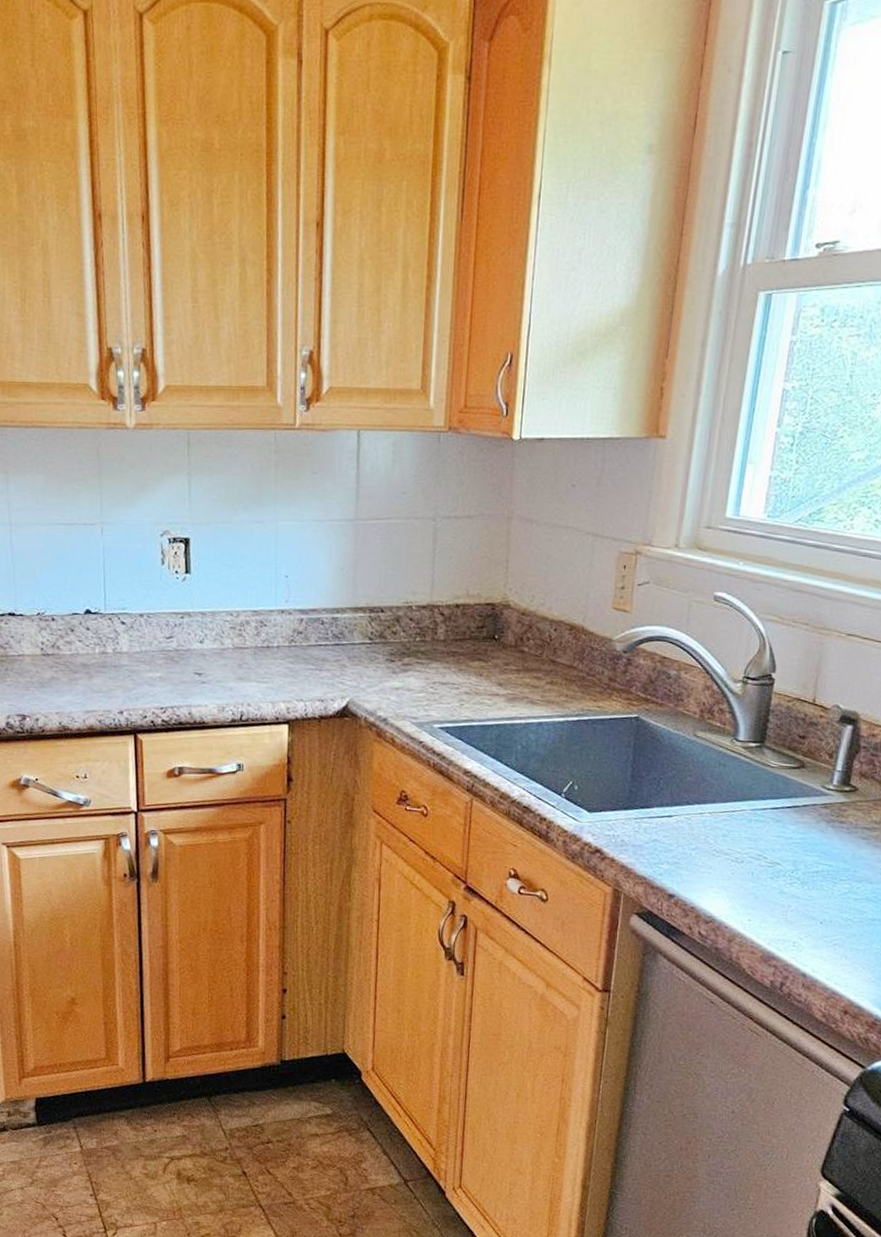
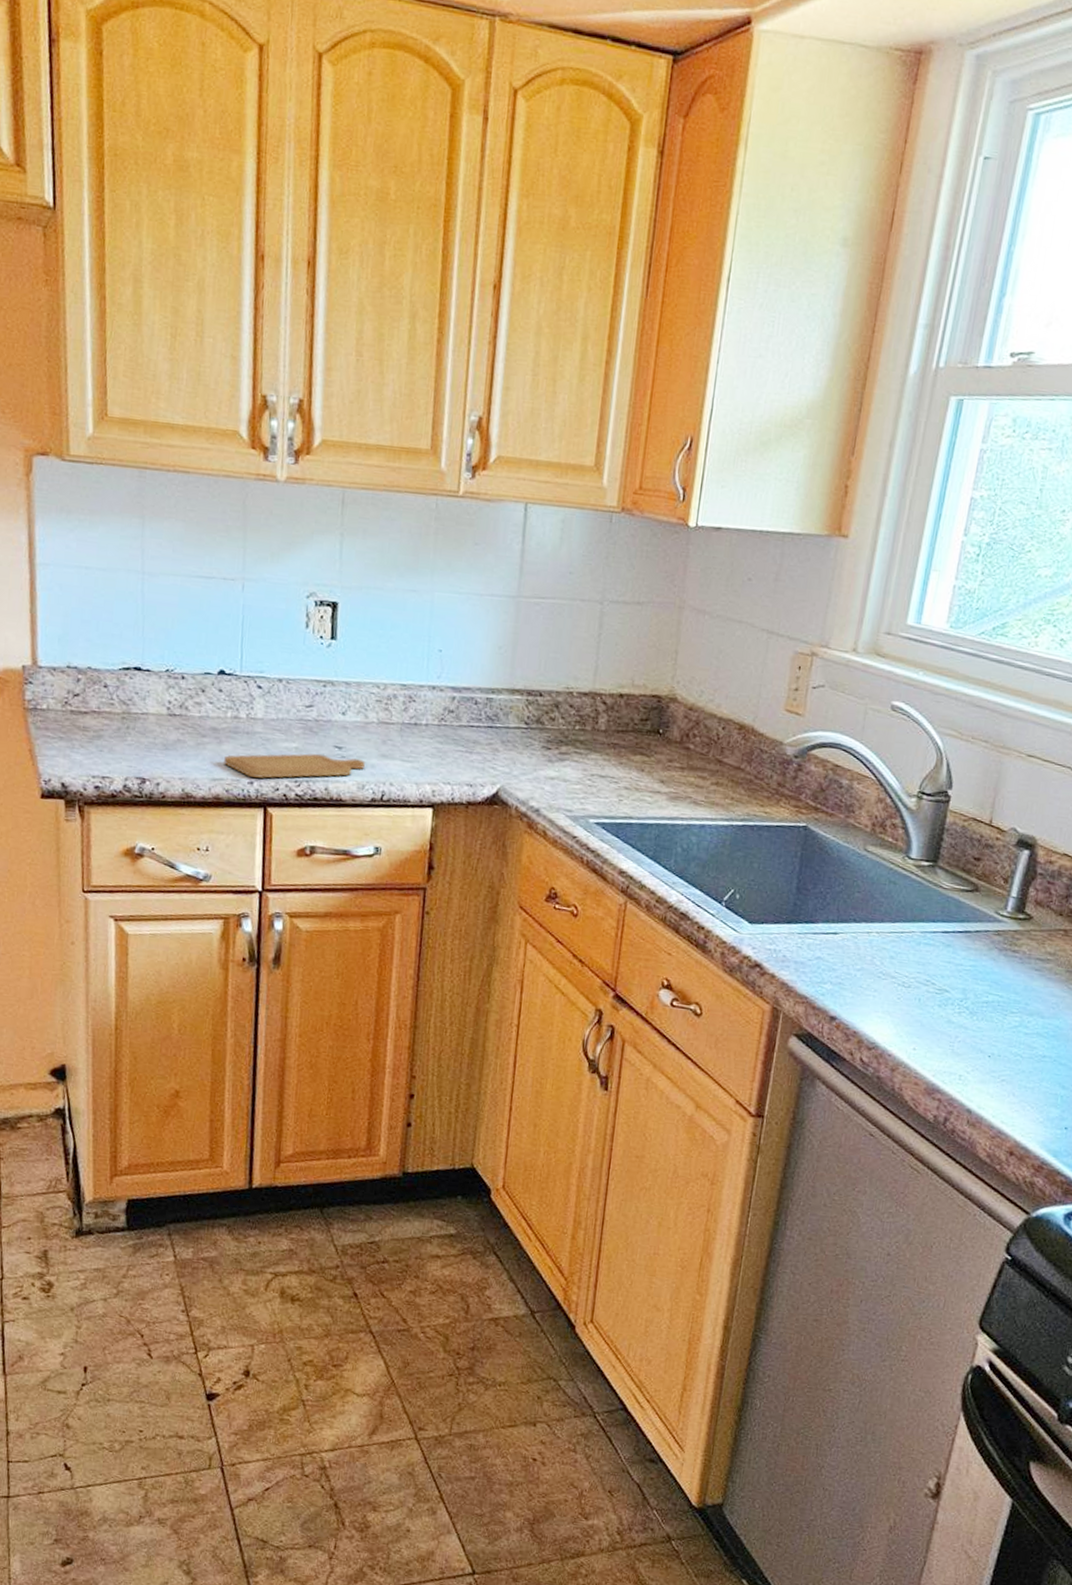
chopping board: none [95,681,224,707] -> present [224,753,365,779]

